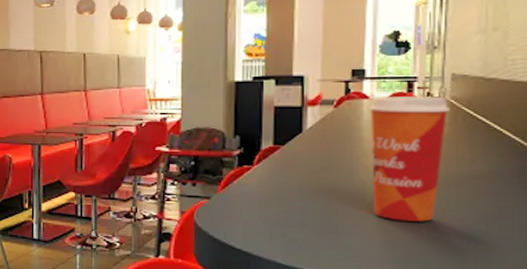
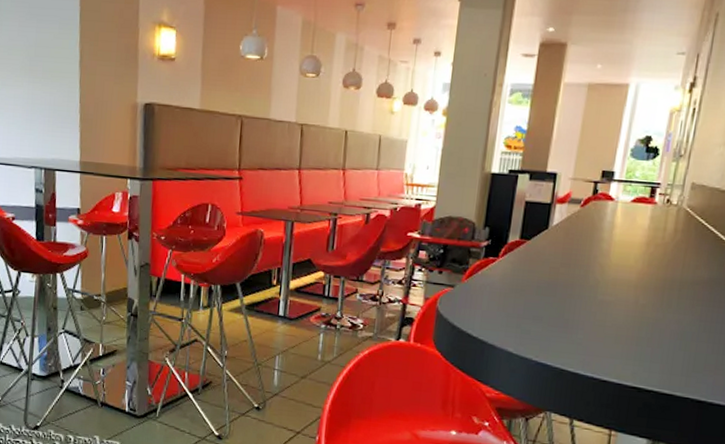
paper cup: present [368,96,450,222] -> none [602,199,685,322]

